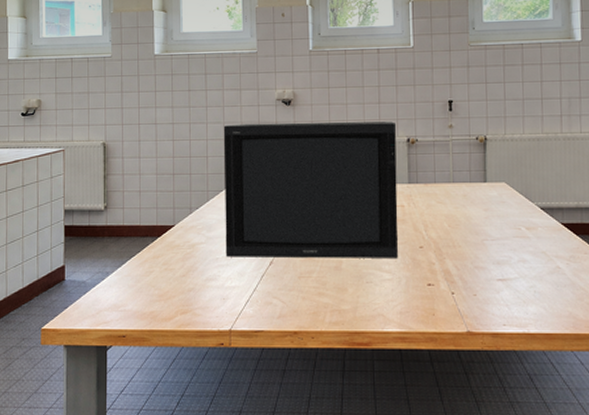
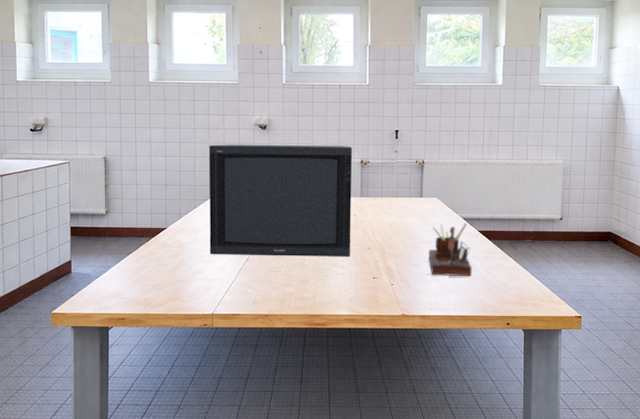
desk organizer: none [498,214,556,283] -> present [429,223,472,277]

